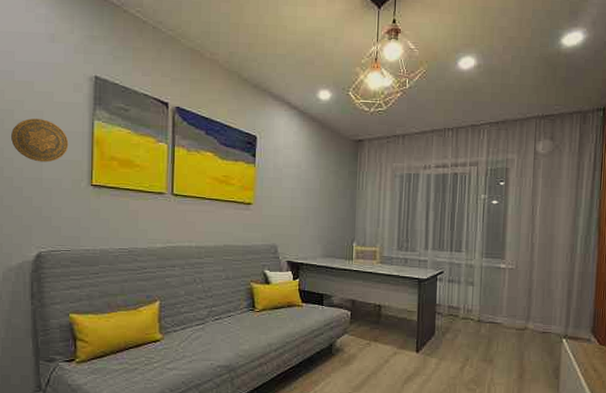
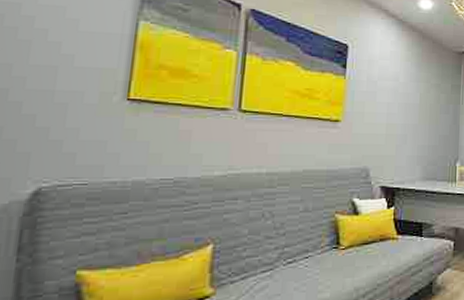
decorative plate: present [11,118,69,163] -> none [12,15,100,71]

